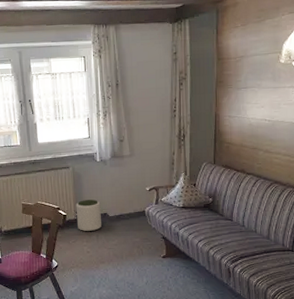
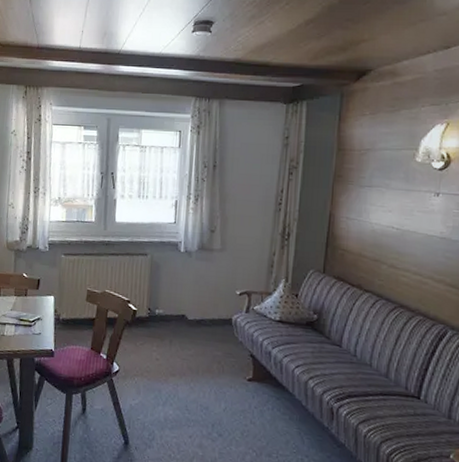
plant pot: present [76,199,101,232] -> none [148,295,179,335]

